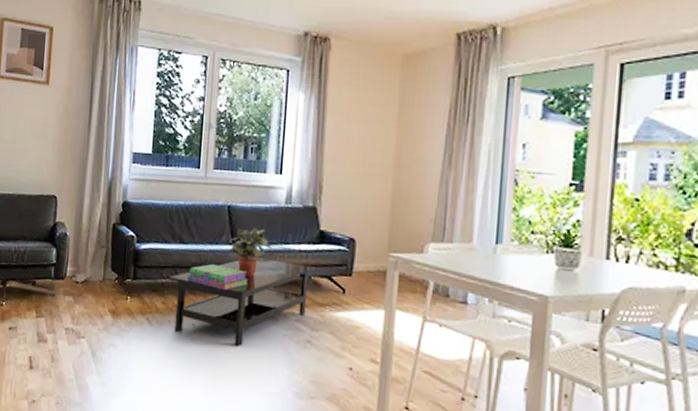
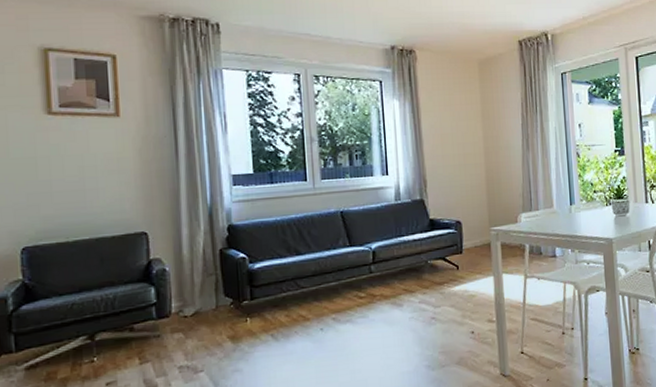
coffee table: present [168,258,316,348] -> none [289,252,431,340]
stack of books: present [186,263,249,291] -> none [308,267,371,291]
potted plant: present [229,227,272,277] -> none [347,226,388,274]

